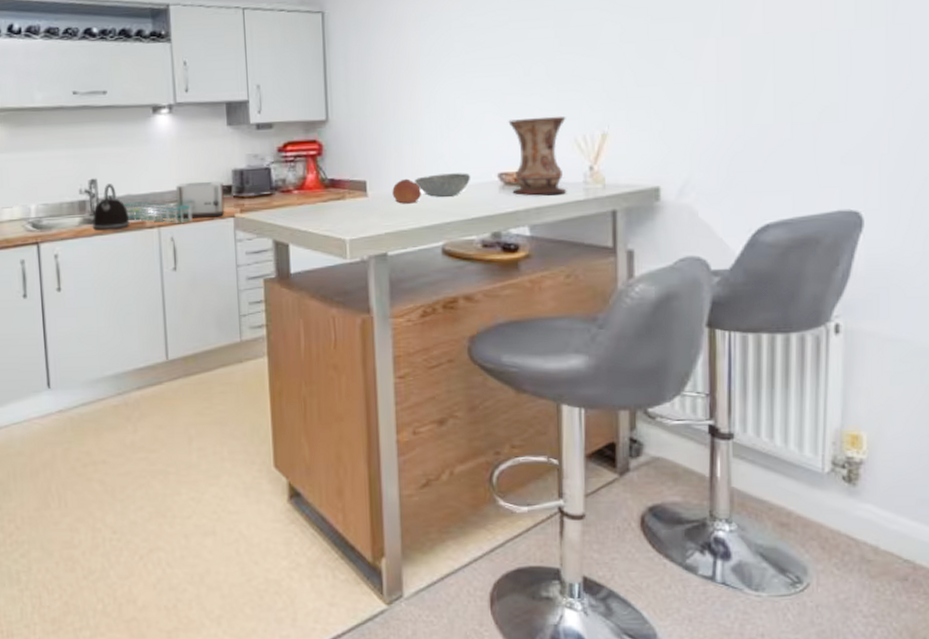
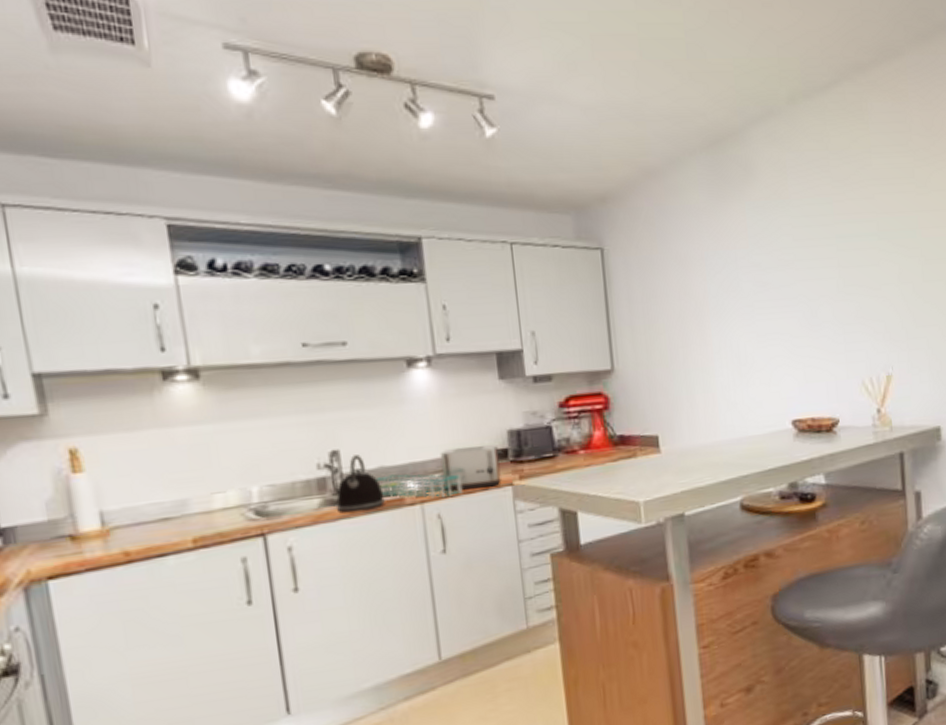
fruit: present [392,178,421,204] -> none [686,430,717,459]
bowl: present [415,173,471,197] -> none [709,421,766,449]
vase: present [508,116,567,197] -> none [799,358,858,443]

